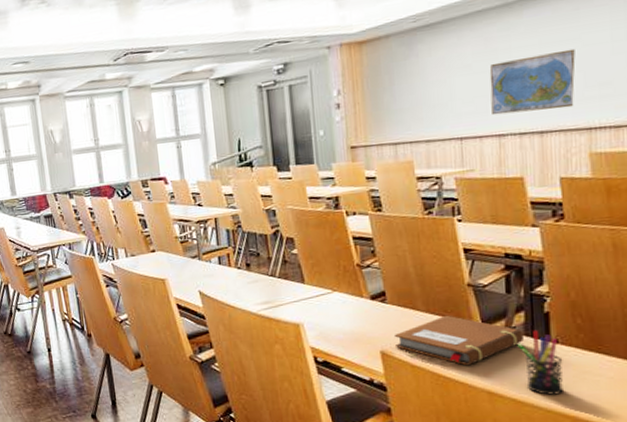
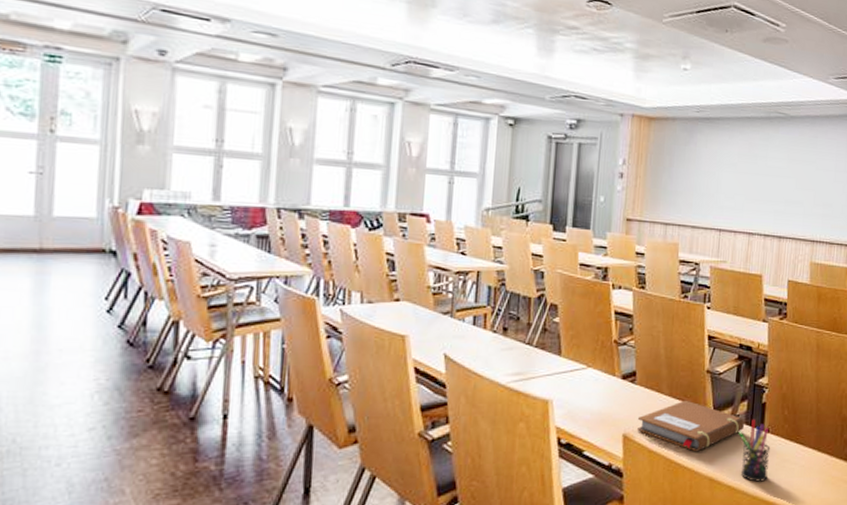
world map: present [489,48,576,115] -> none [746,167,811,220]

